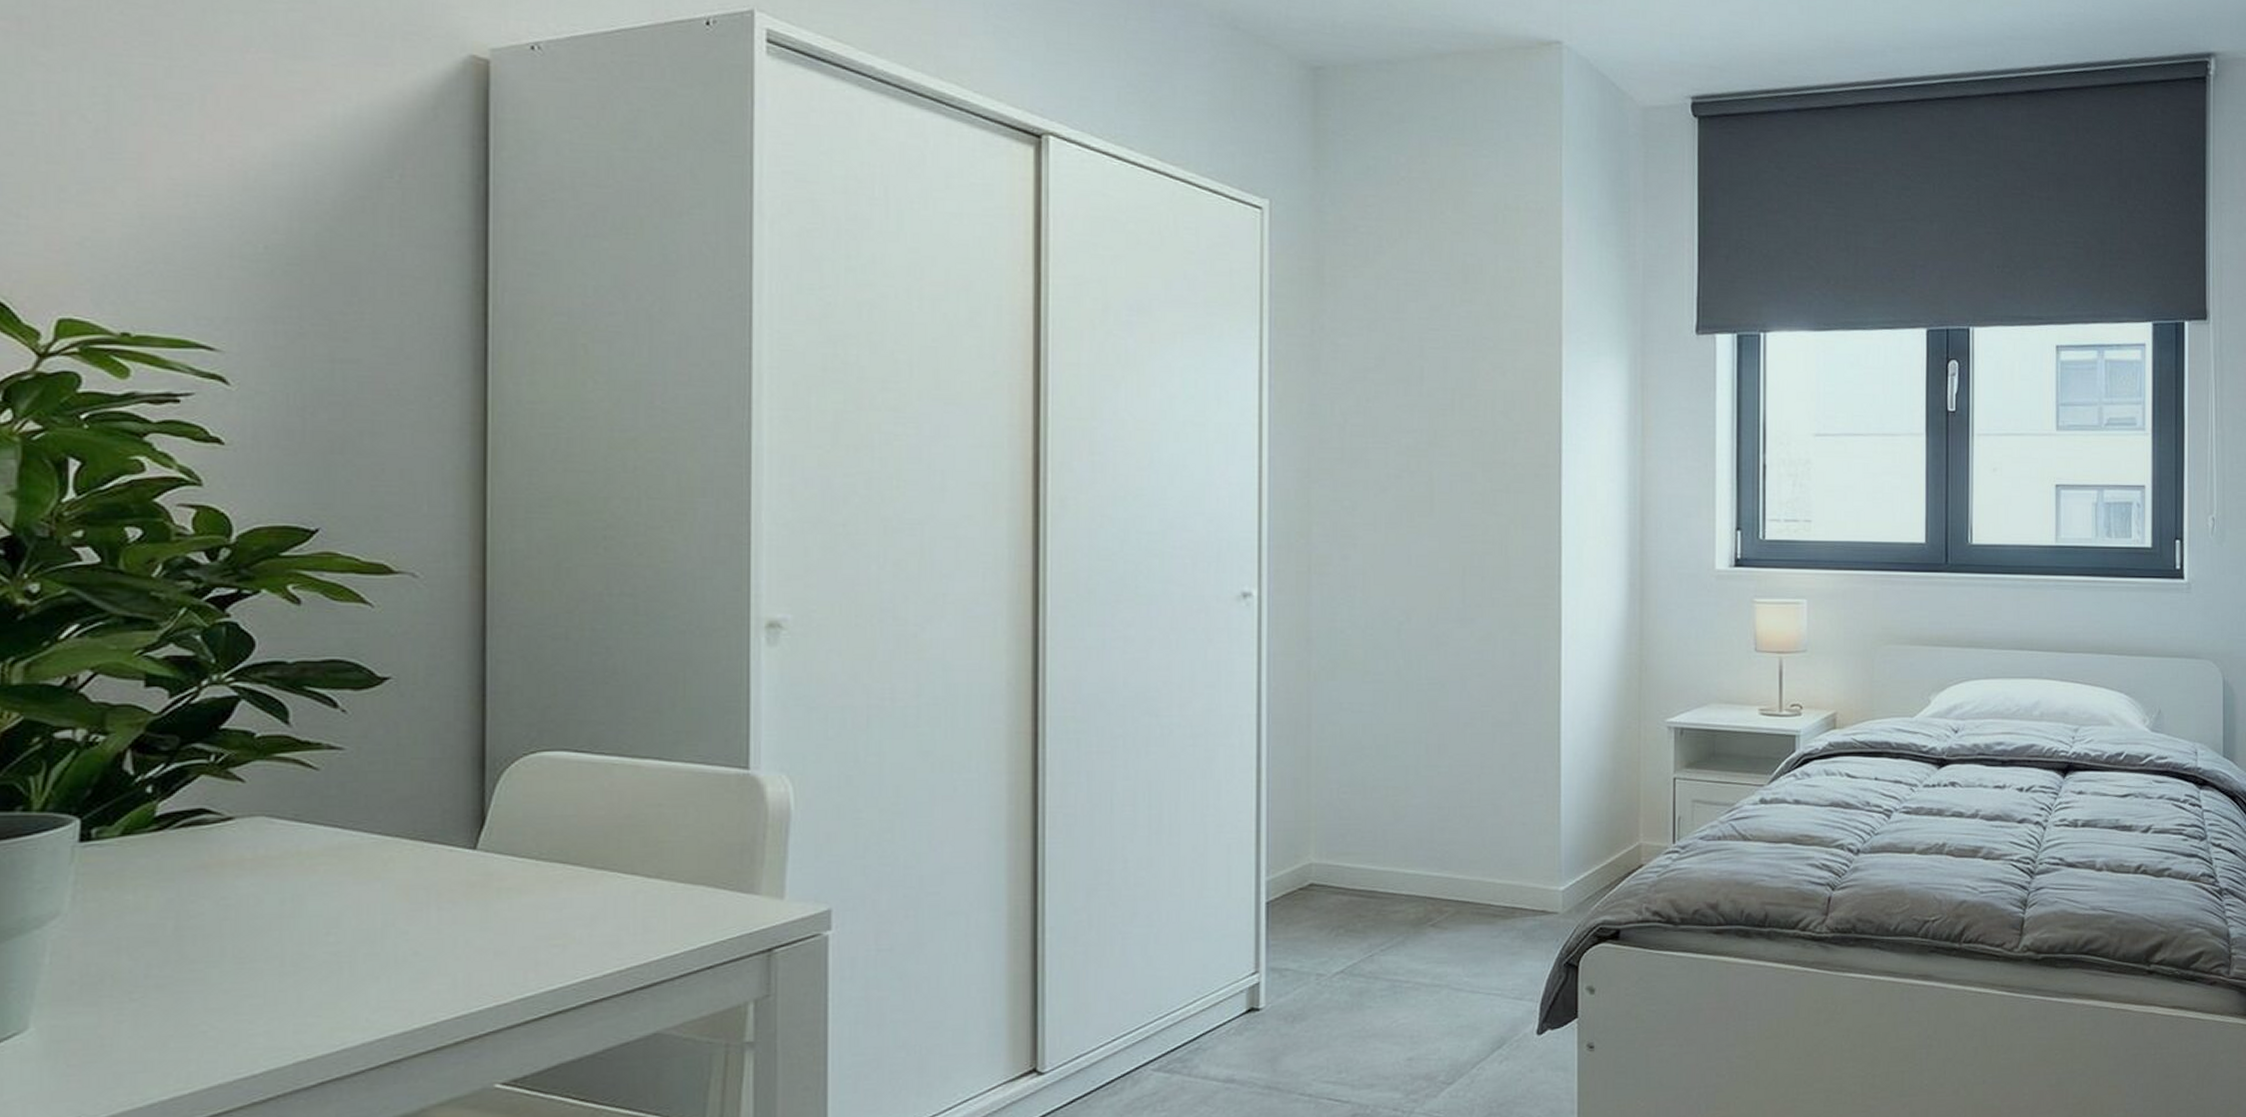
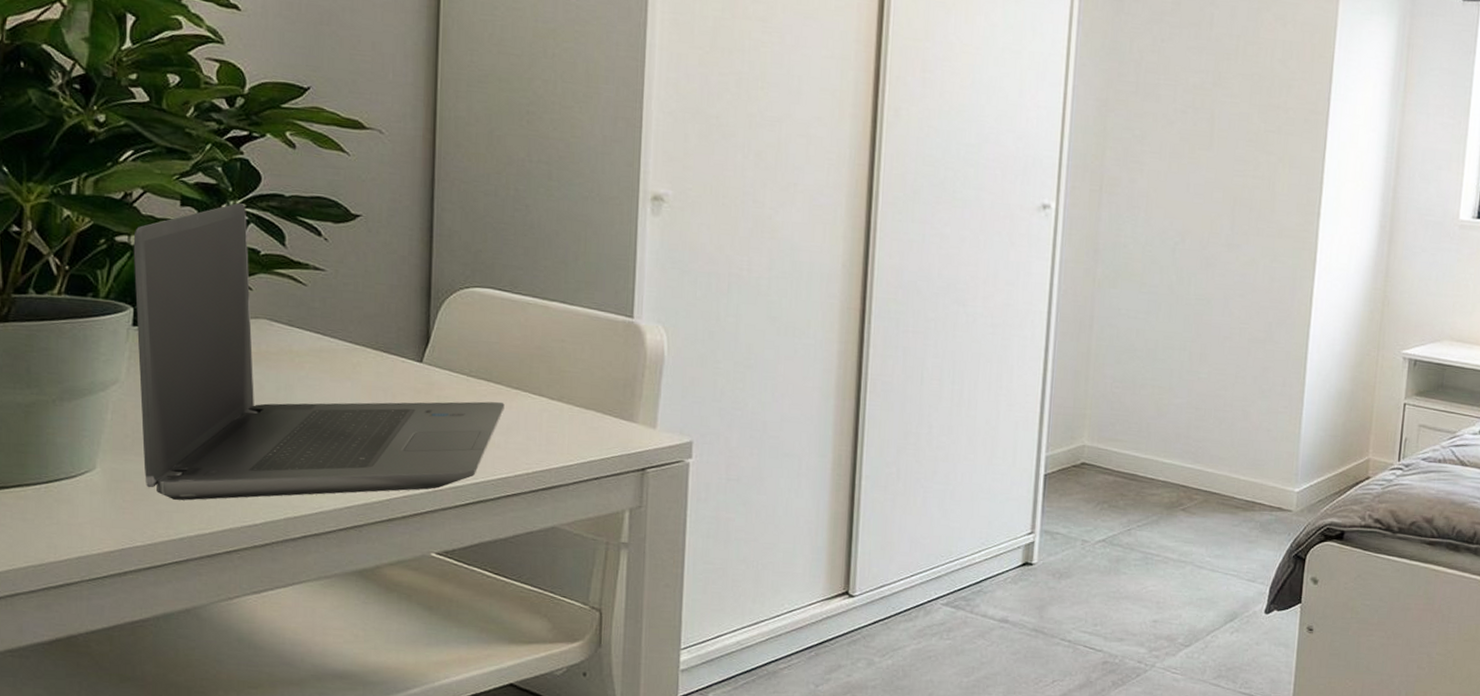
laptop computer: none [79,677,587,1056] -> present [133,203,505,501]

